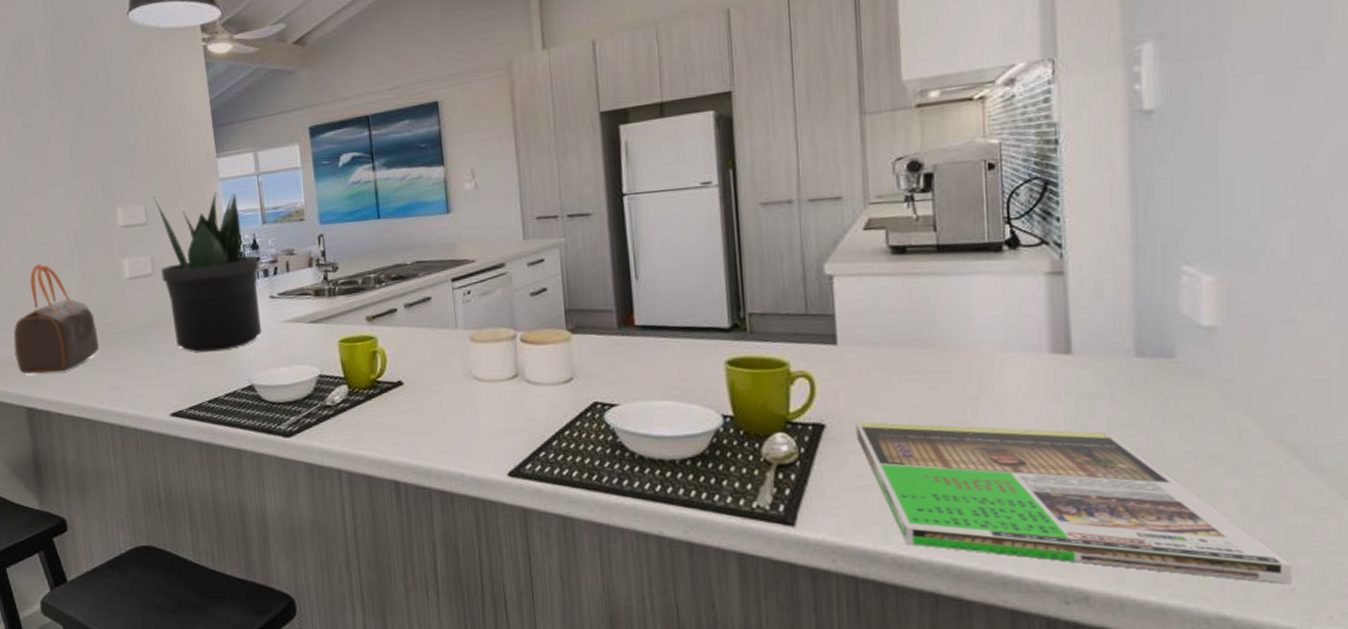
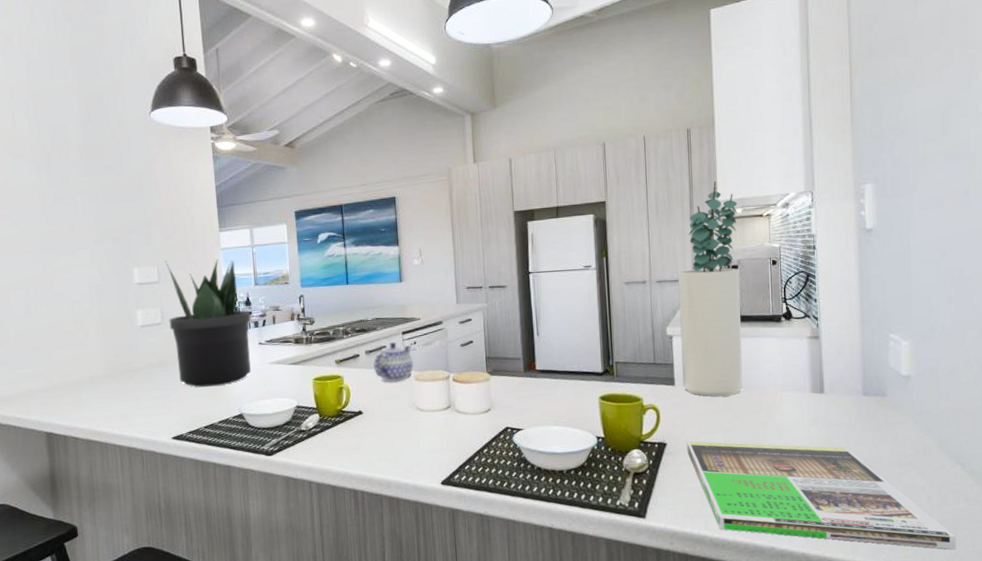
handbag: present [13,264,100,375] -> none [37,312,114,405]
teapot: none [414,291,468,344] -> present [373,341,414,382]
vase: none [841,54,942,361] -> present [678,181,743,397]

